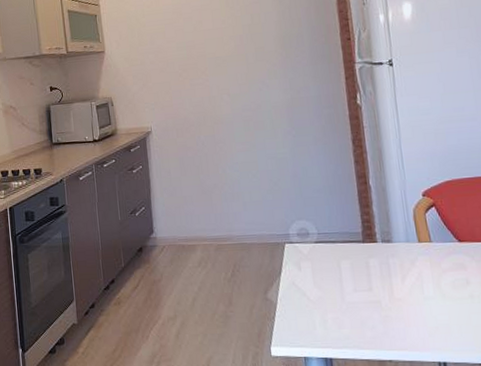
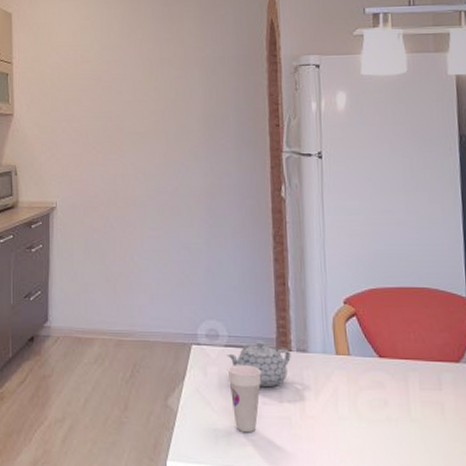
teapot: none [317,235,377,277] -> present [226,341,291,388]
cup: none [319,258,351,318] -> present [227,365,262,433]

